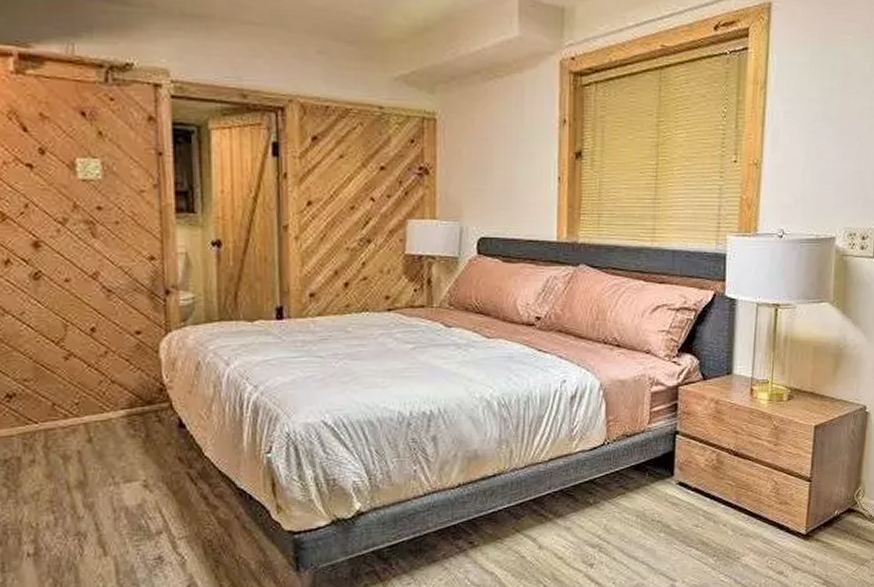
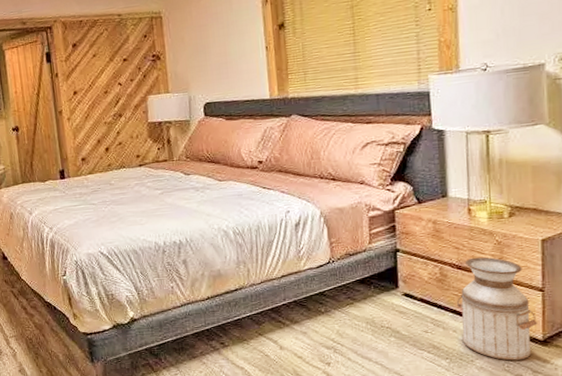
planter: none [729,442,802,557] -> present [456,257,538,361]

